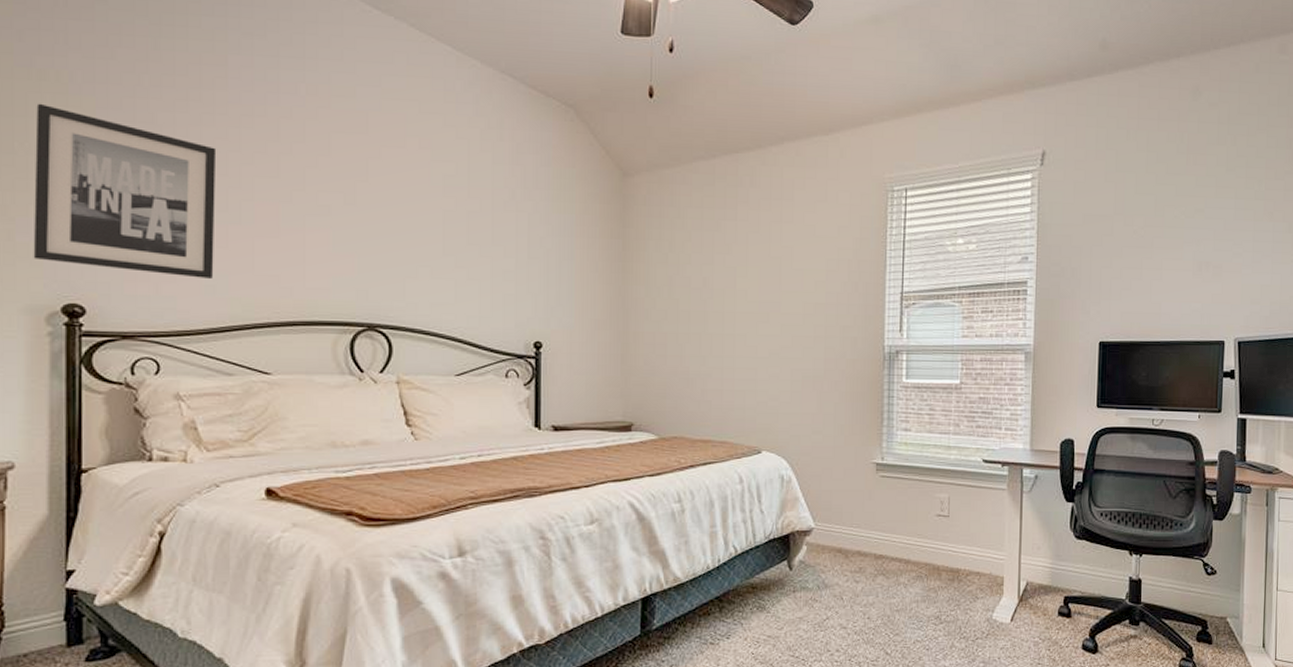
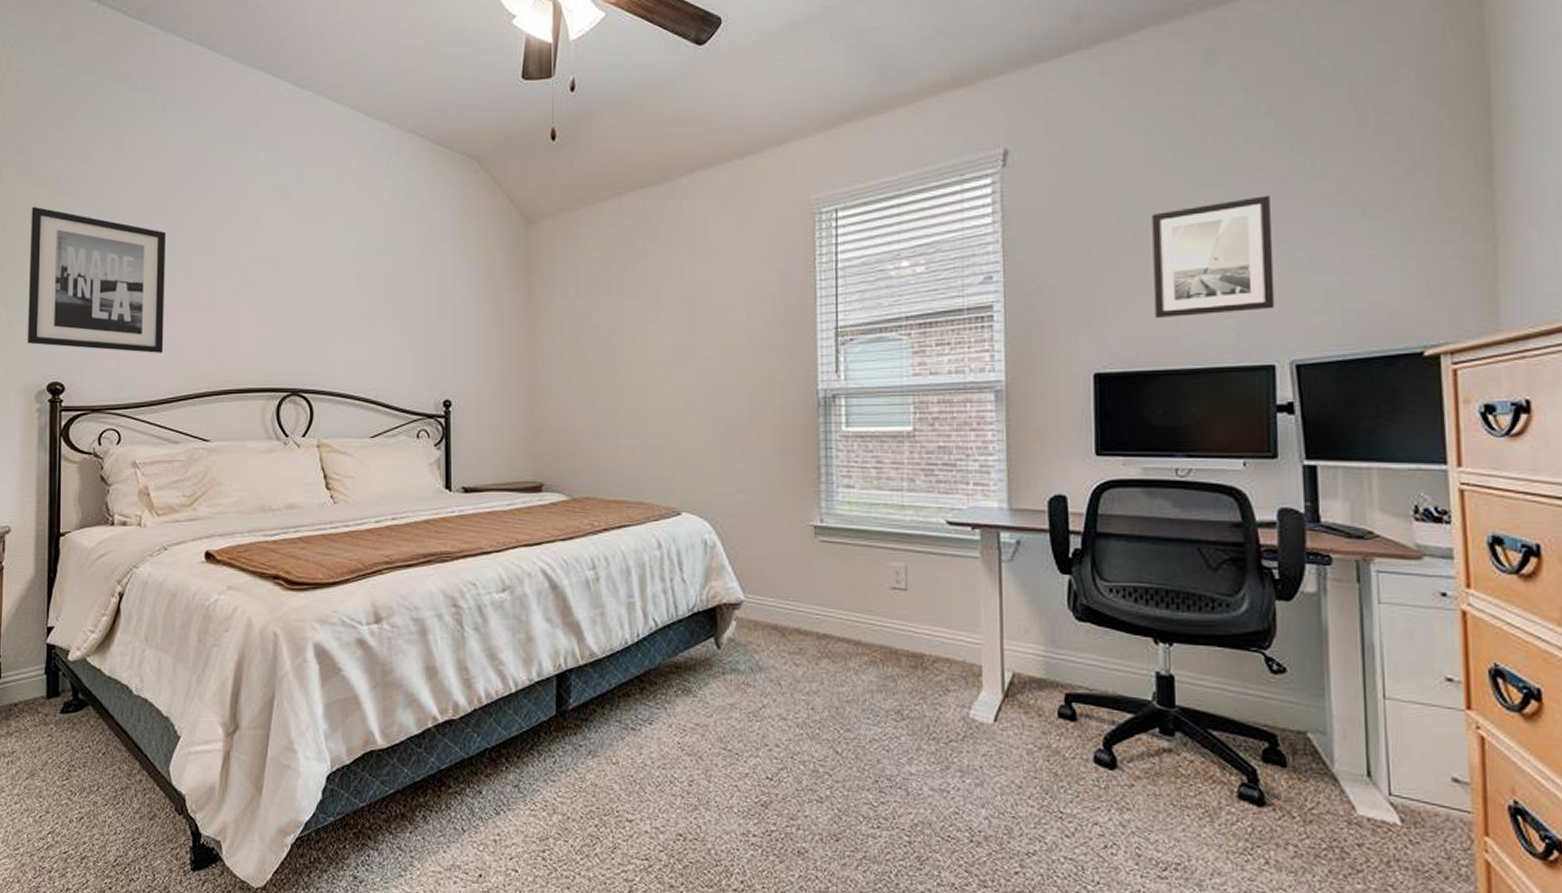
wall art: none [1145,208,1230,300] -> present [1152,195,1275,319]

